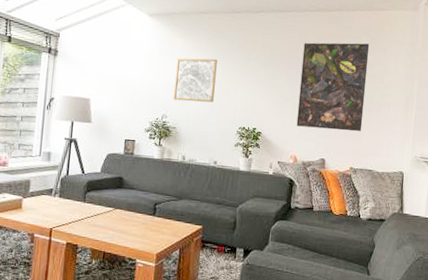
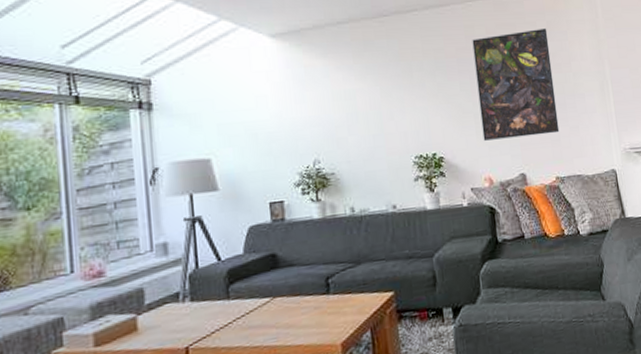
wall art: present [173,58,217,103] -> none [318,77,377,139]

